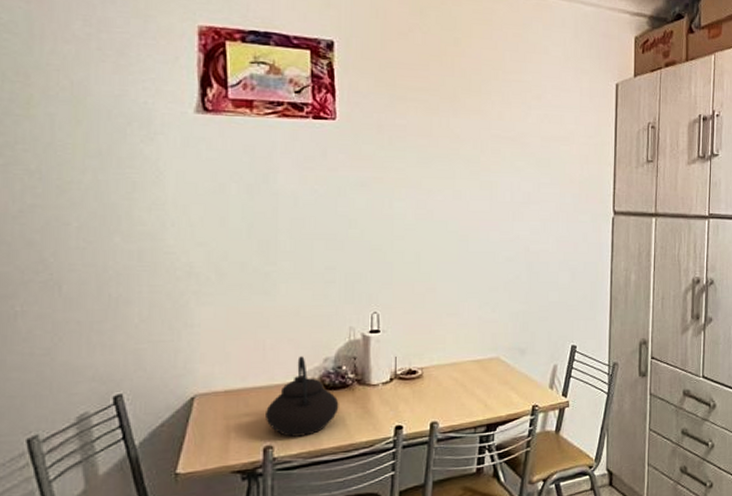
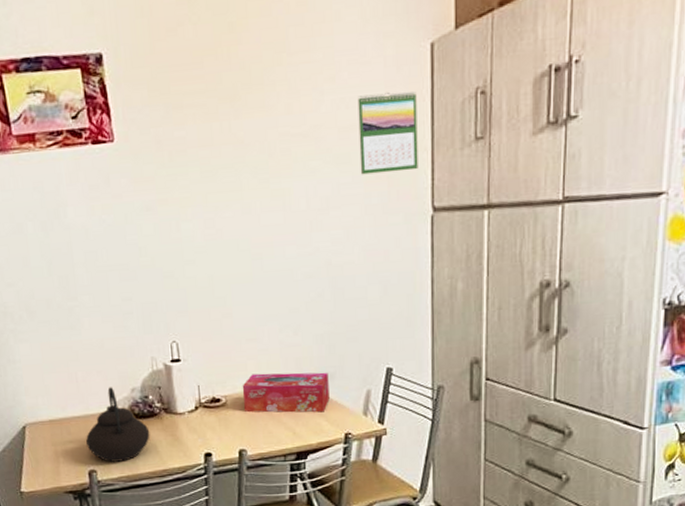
tissue box: none [439,347,521,386] -> present [242,372,330,413]
calendar: none [557,114,604,180] -> present [357,91,418,175]

